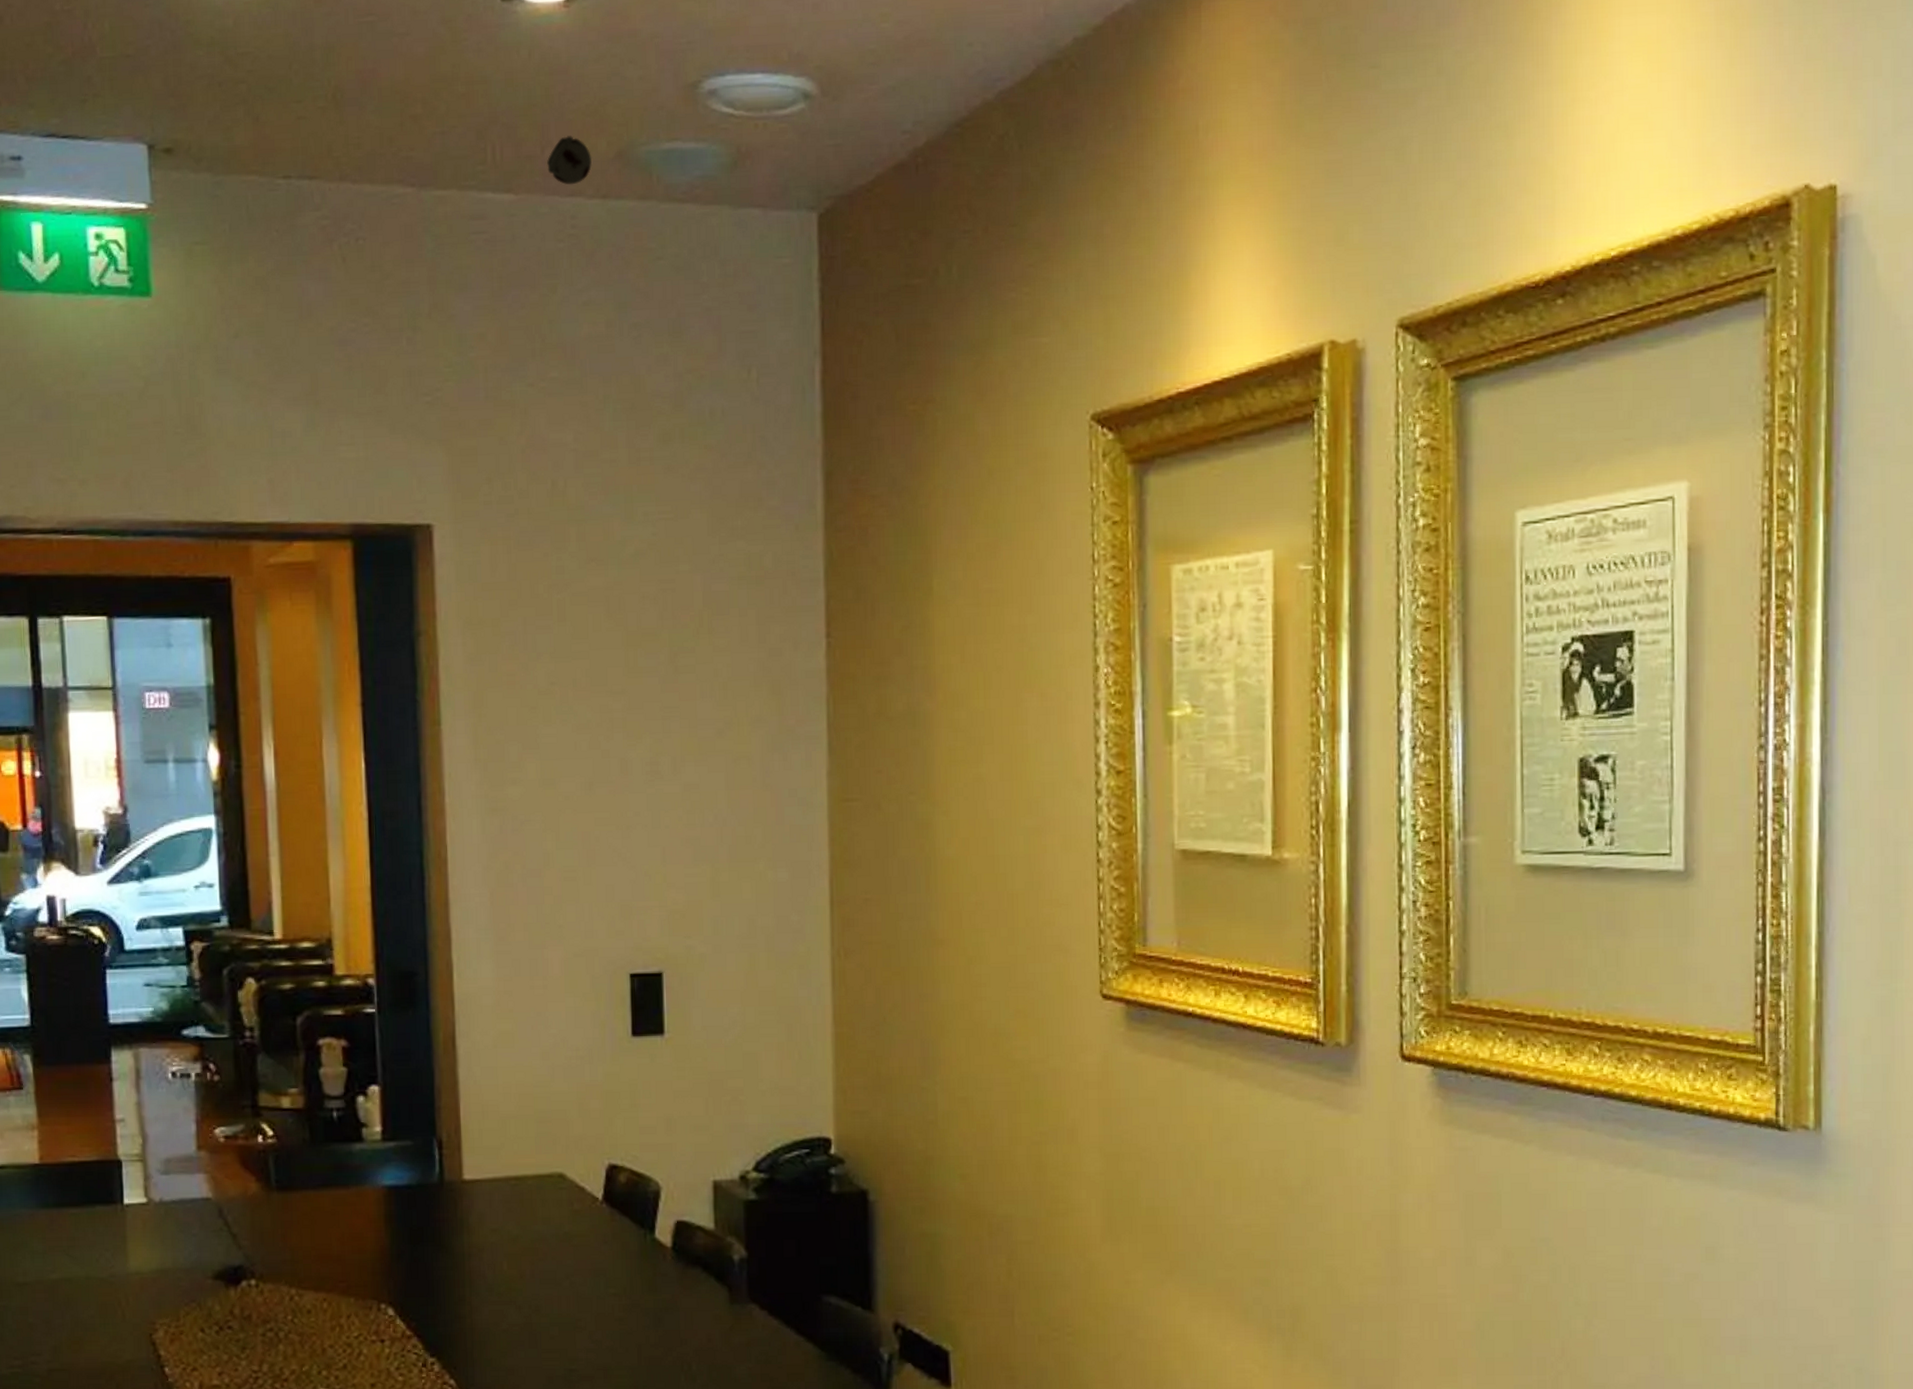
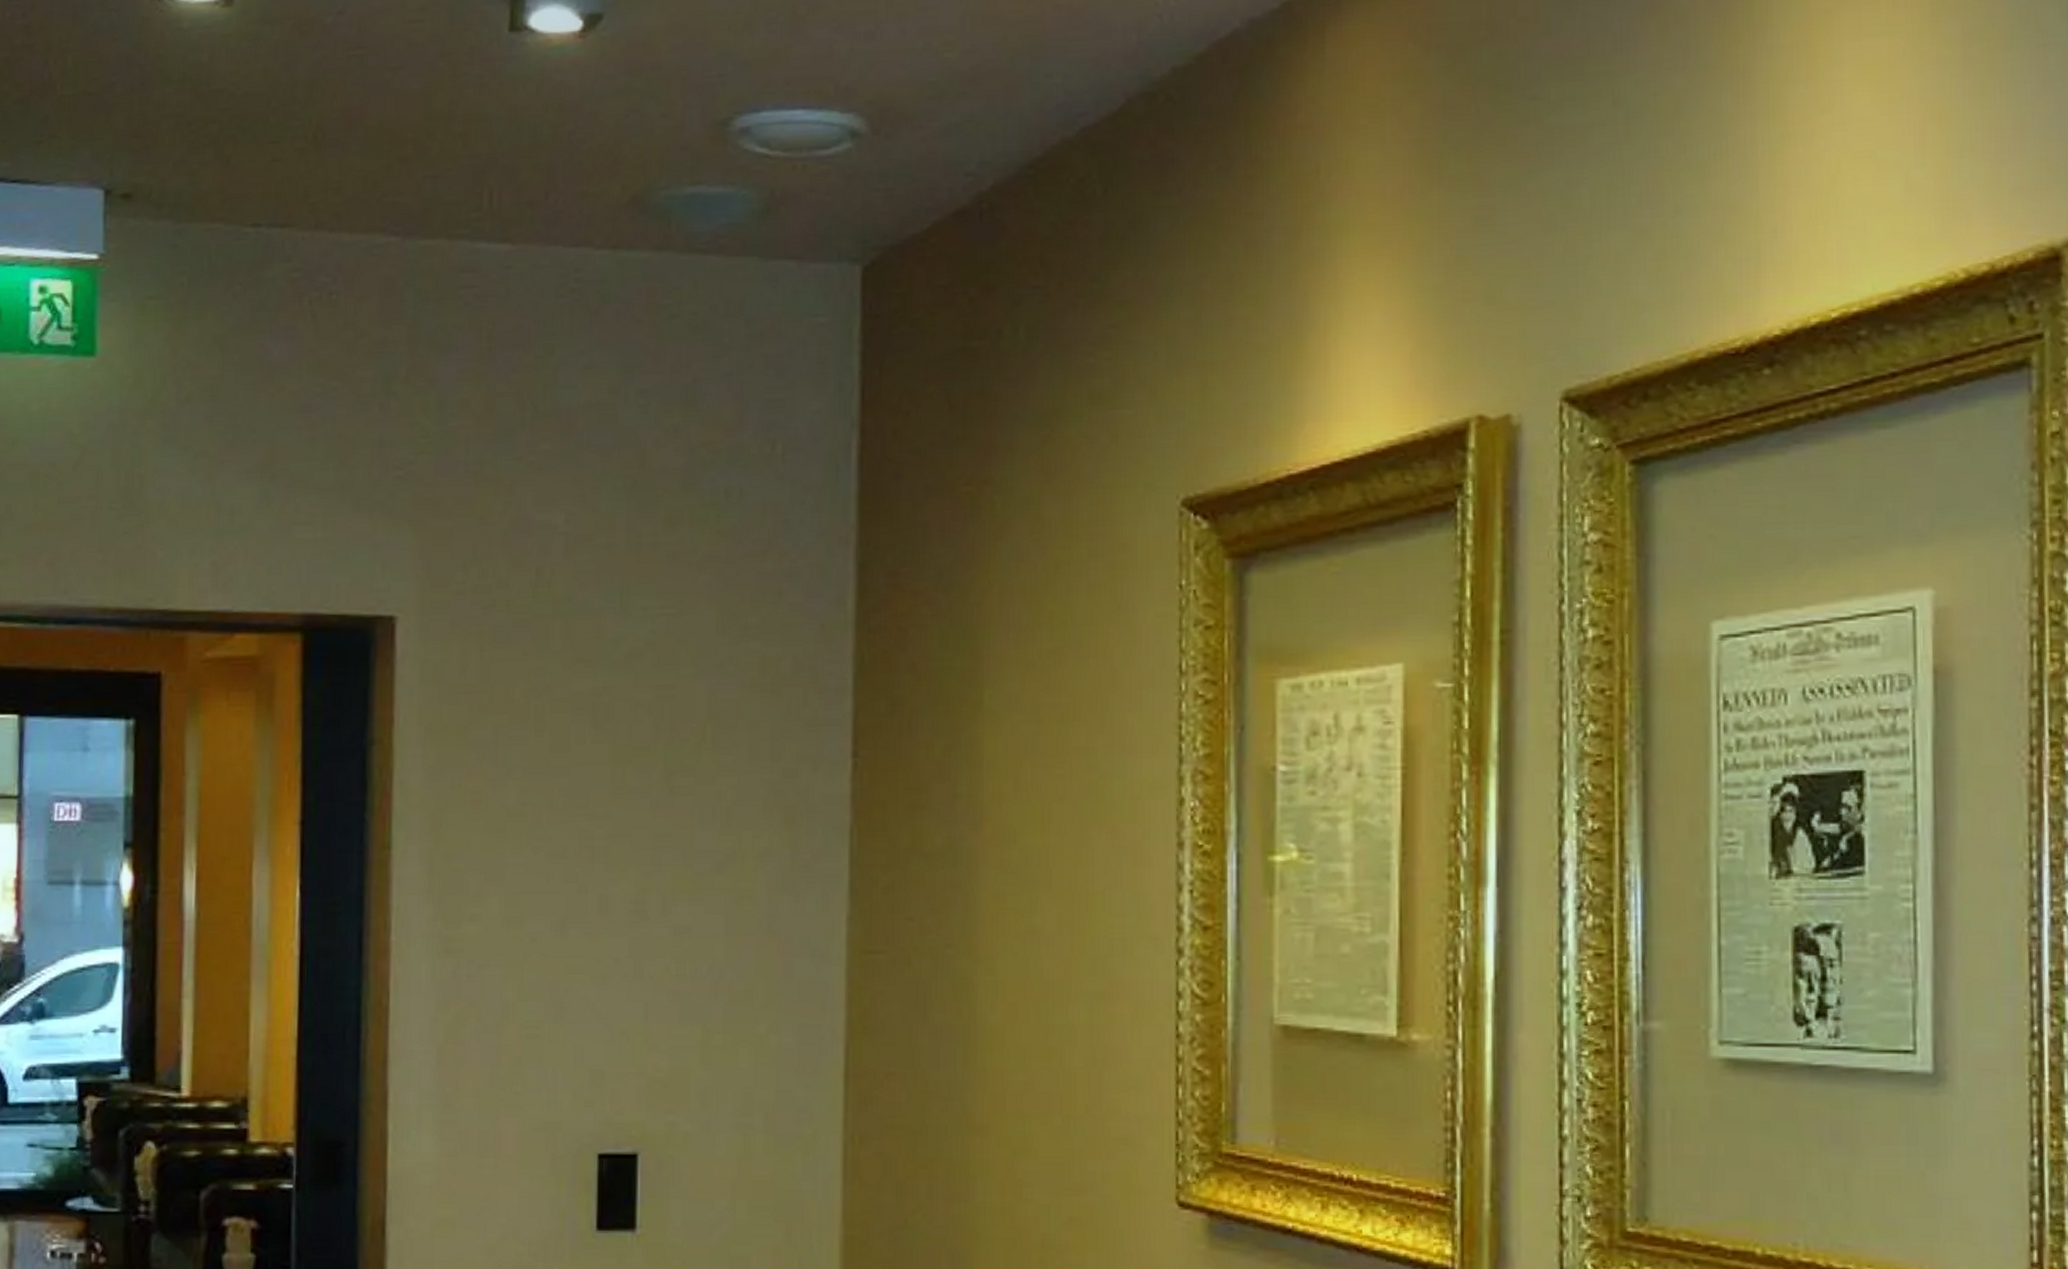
smoke detector: present [547,136,593,185] -> none [551,179,603,234]

